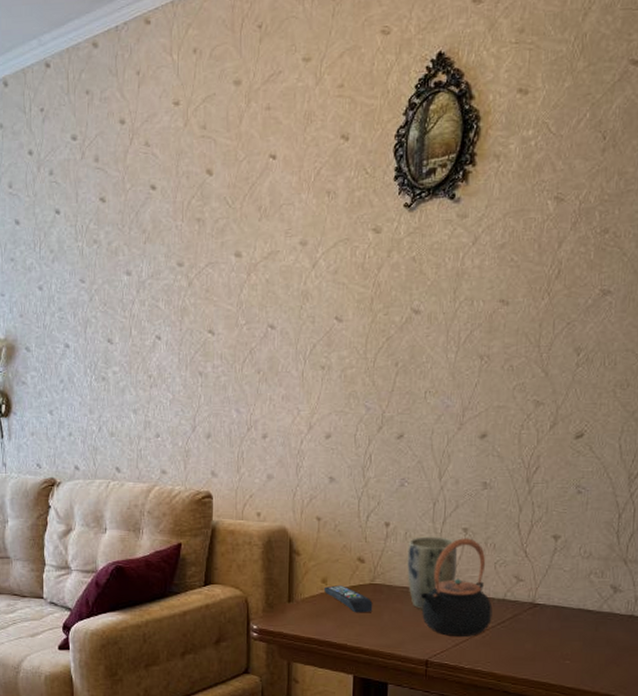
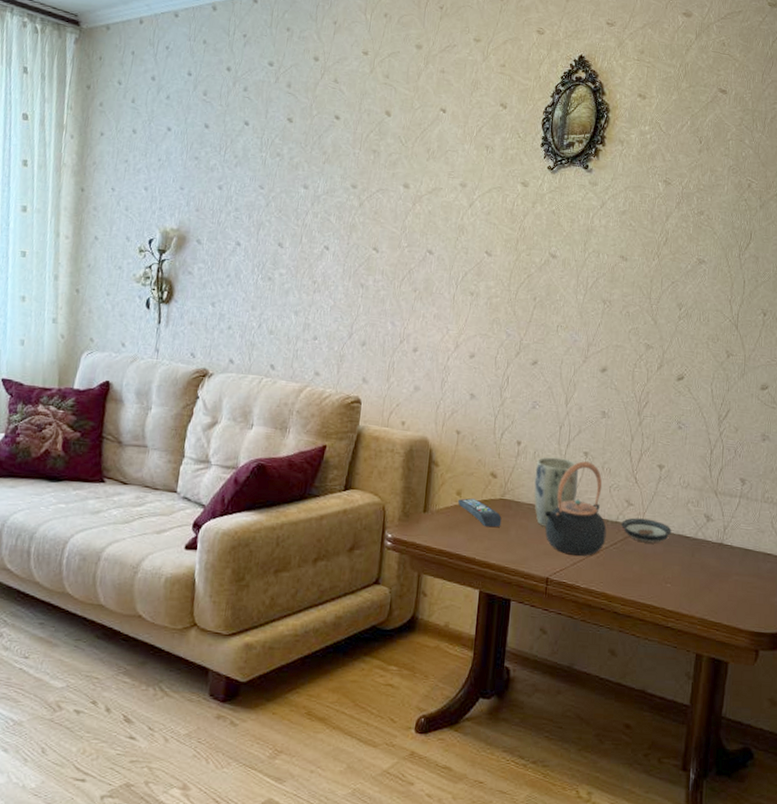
saucer: none [510,594,570,620] -> present [621,518,672,544]

